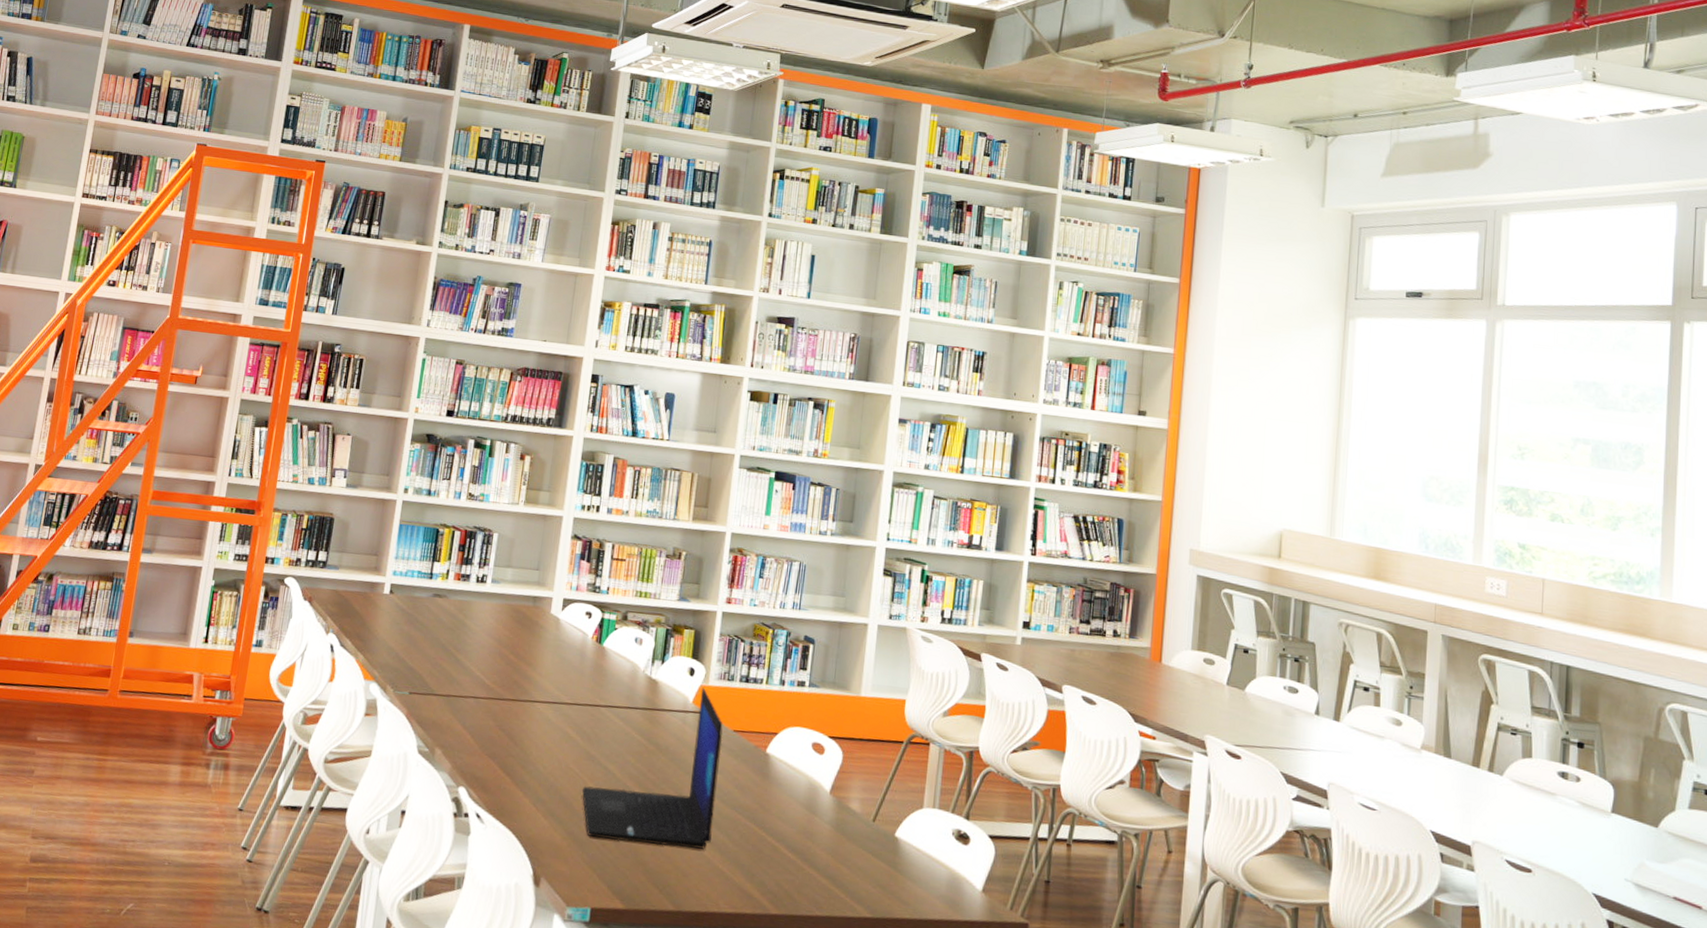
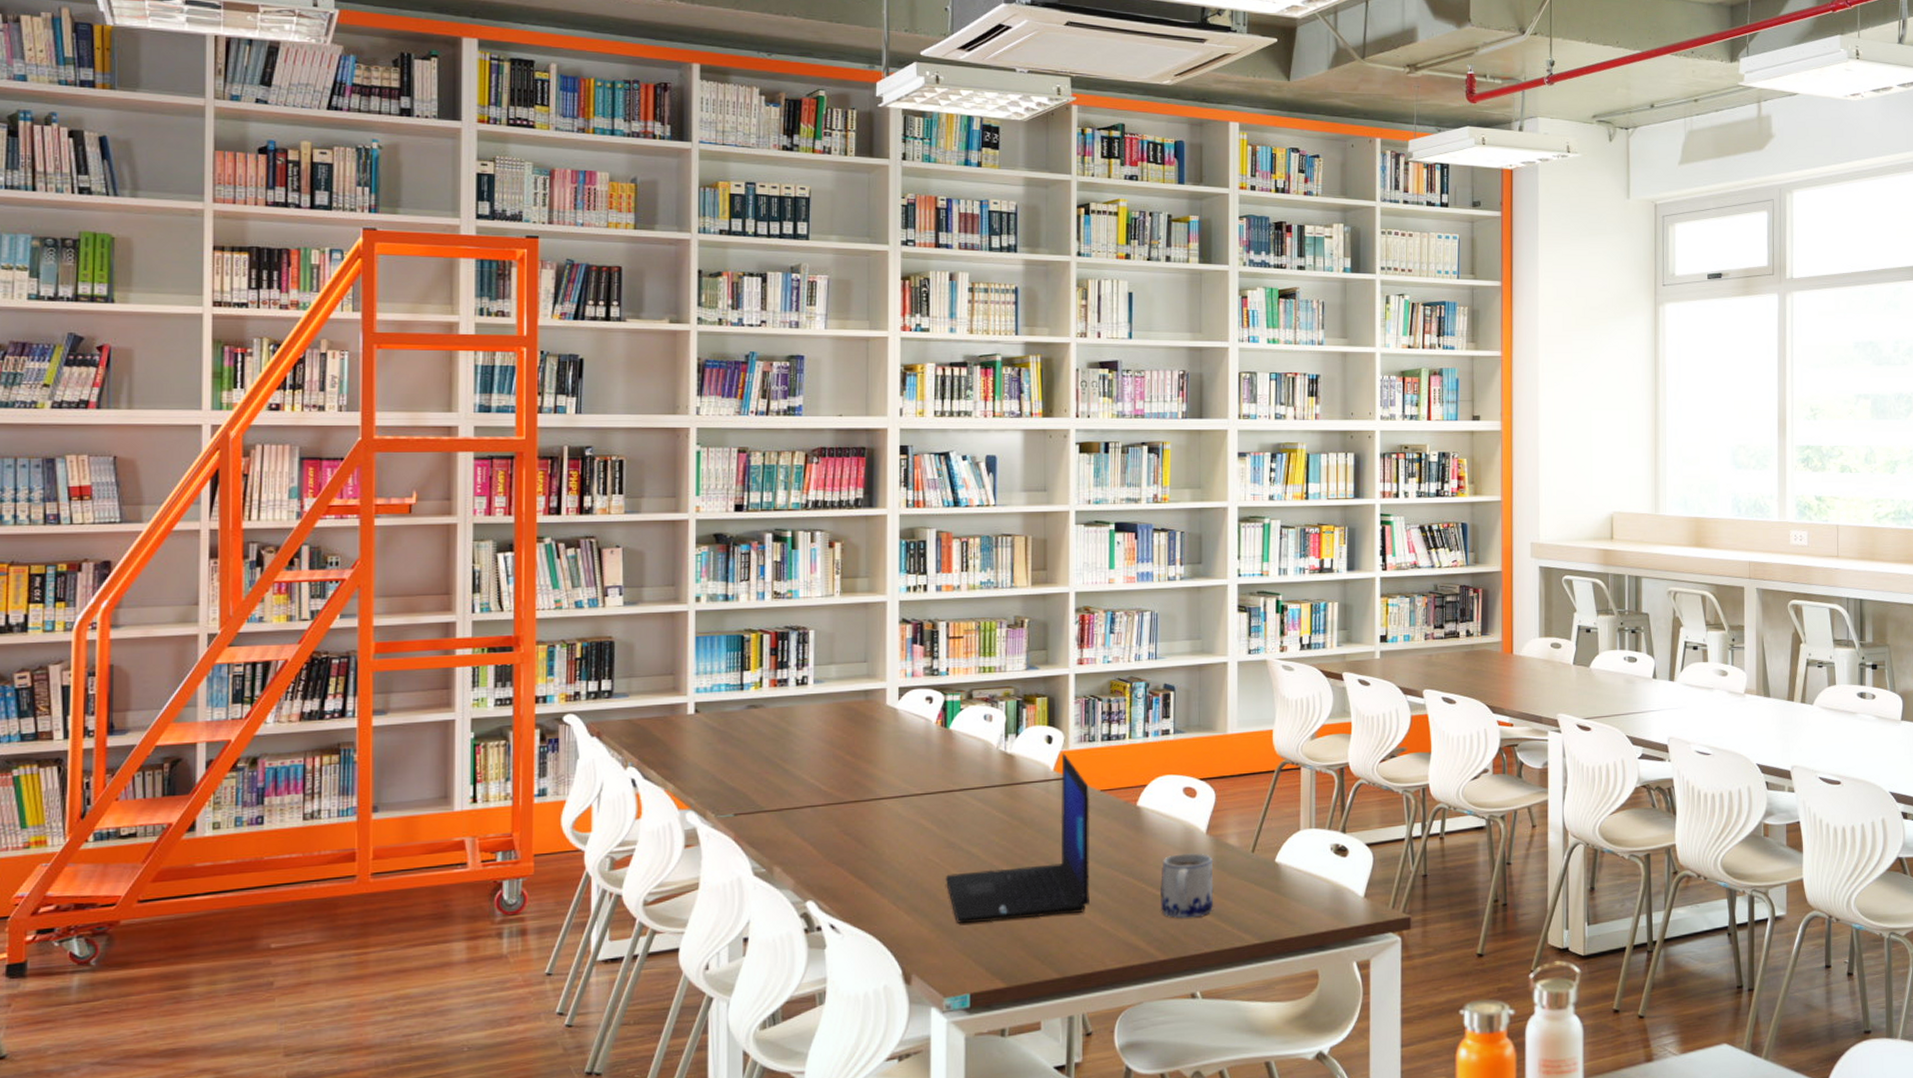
mug: none [778,808,834,877] -> present [1160,852,1214,919]

